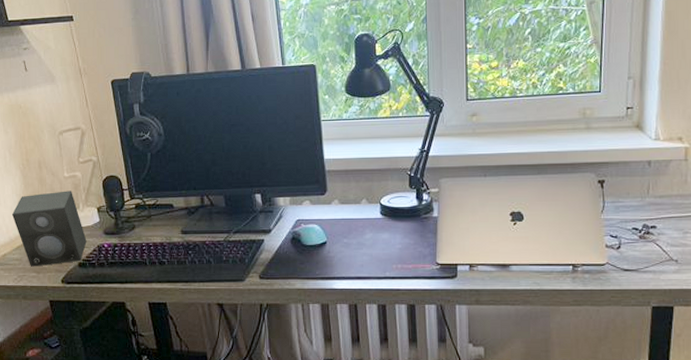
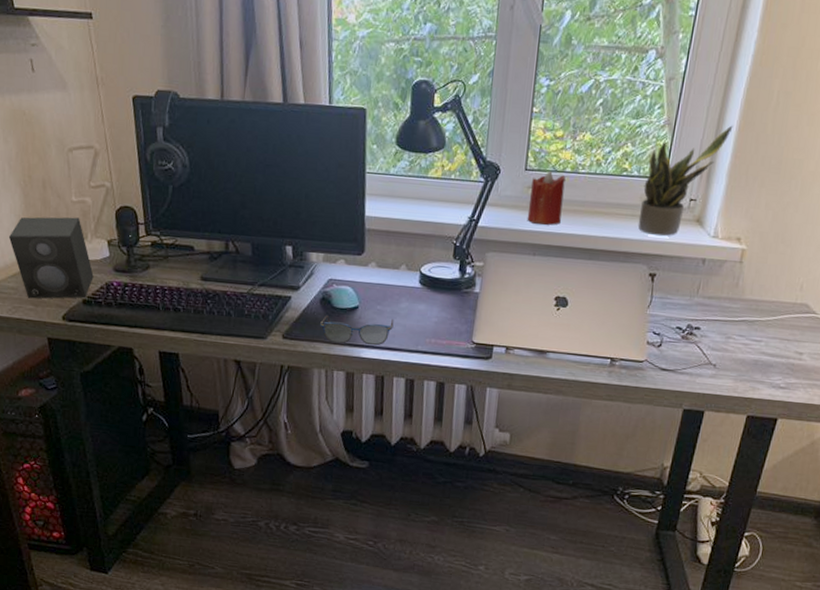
glasses: none [293,249,361,278] -> present [320,316,394,346]
candle: none [474,99,506,147] -> present [527,171,566,225]
potted plant: none [580,36,658,145] -> present [637,125,733,237]

